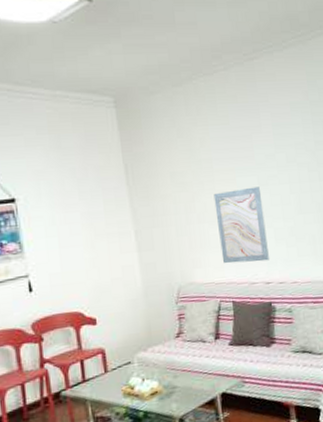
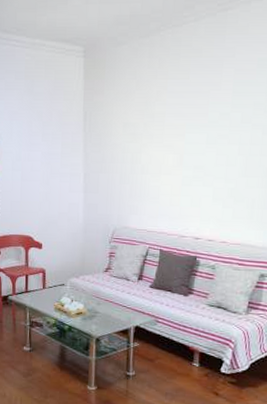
wall art: present [213,186,270,264] -> none [157,144,208,218]

